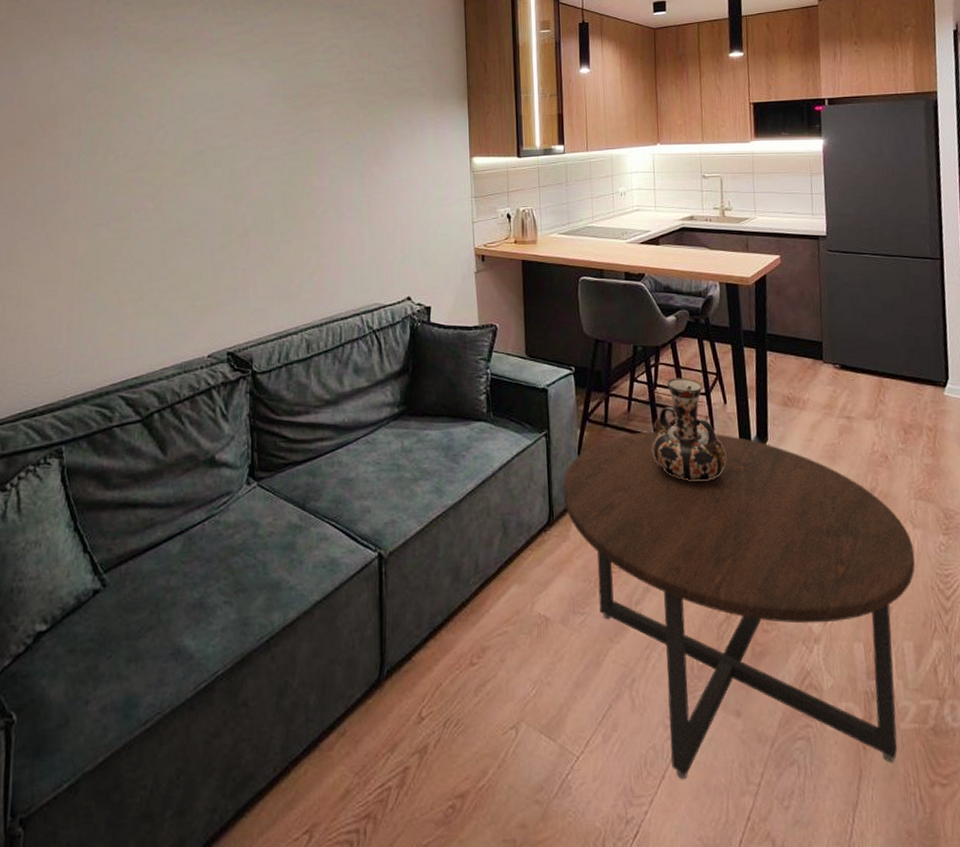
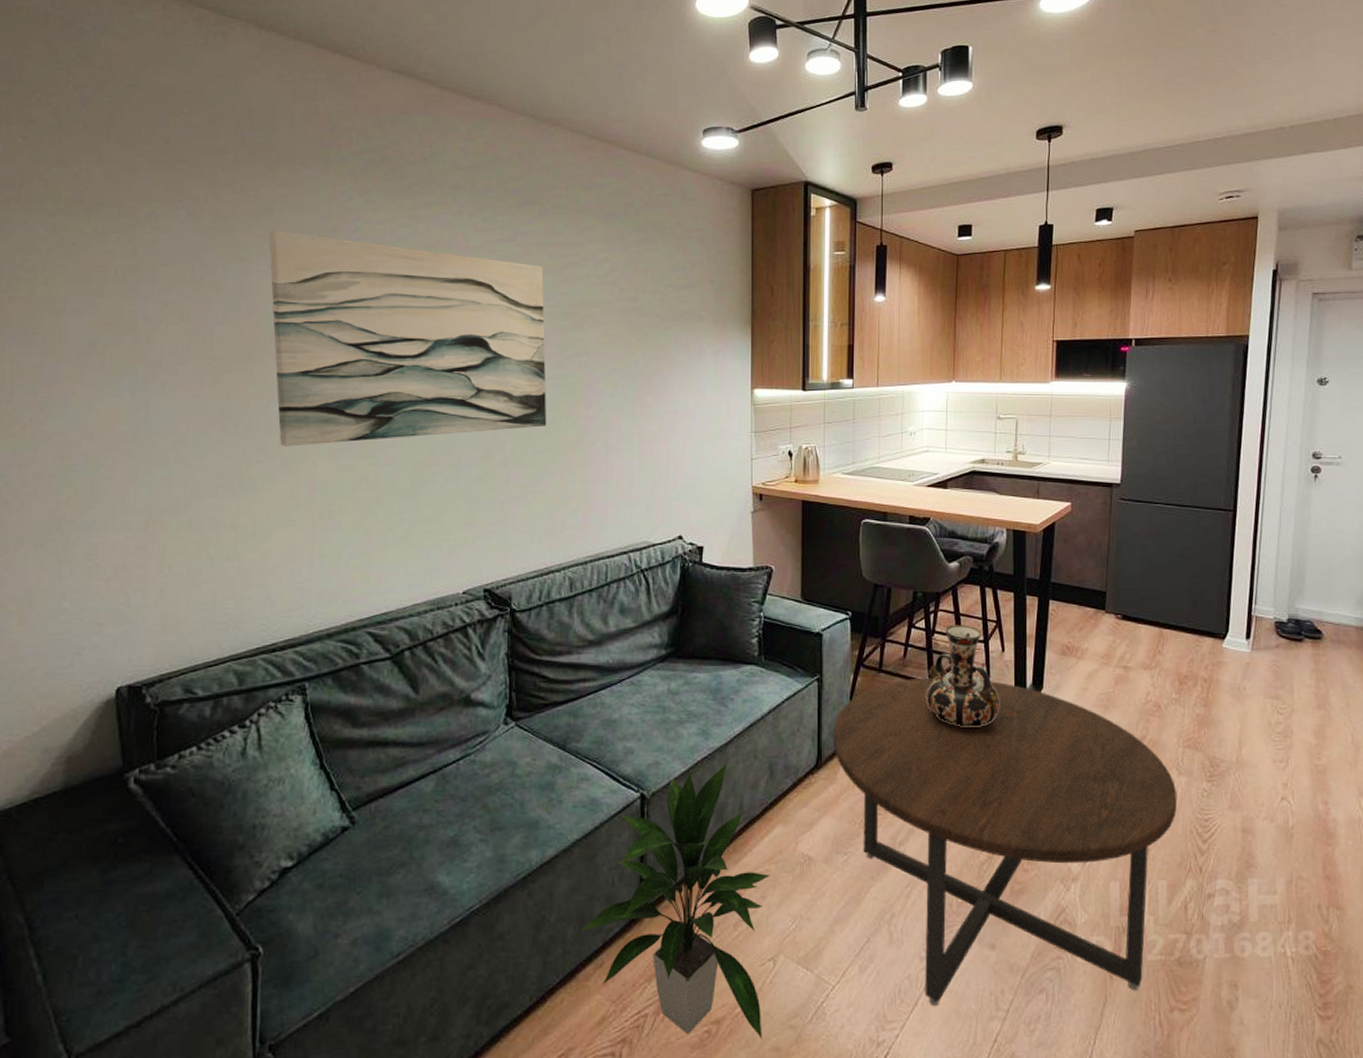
wall art: none [39,31,284,223] -> present [269,230,547,447]
indoor plant: none [323,521,508,816] -> present [580,763,770,1040]

